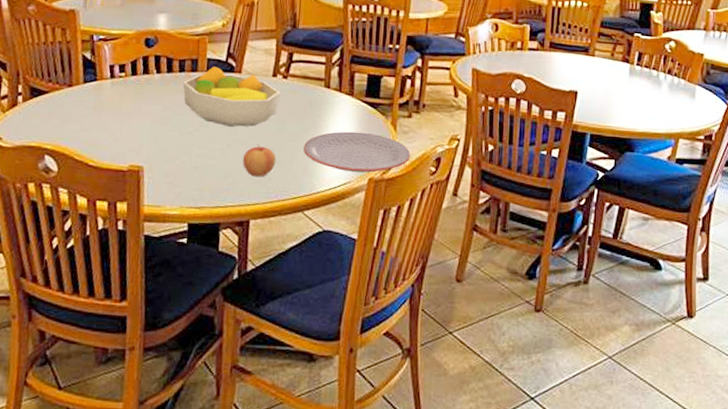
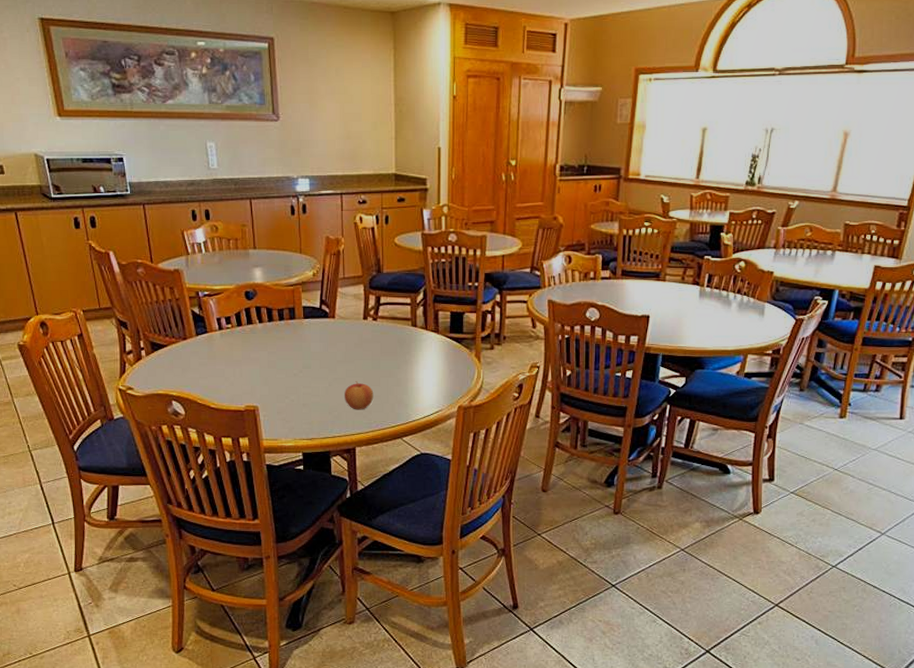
fruit bowl: present [183,66,281,127] -> none [284,313,373,367]
plate: present [303,131,410,173] -> none [398,365,494,401]

